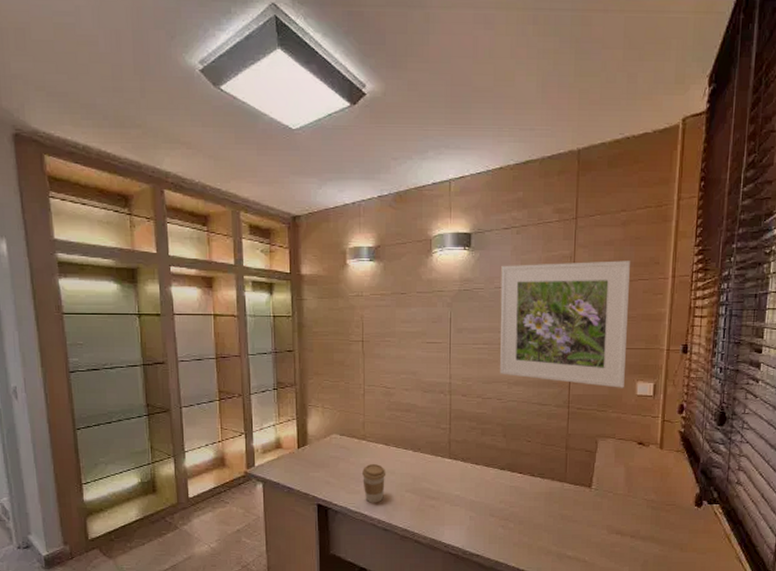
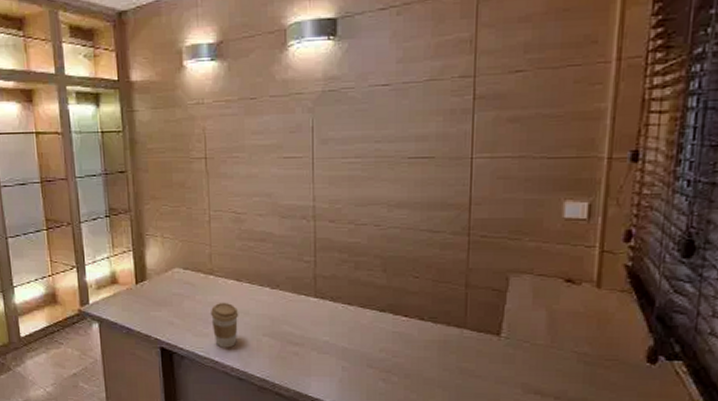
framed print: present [500,260,631,388] -> none [376,41,556,210]

